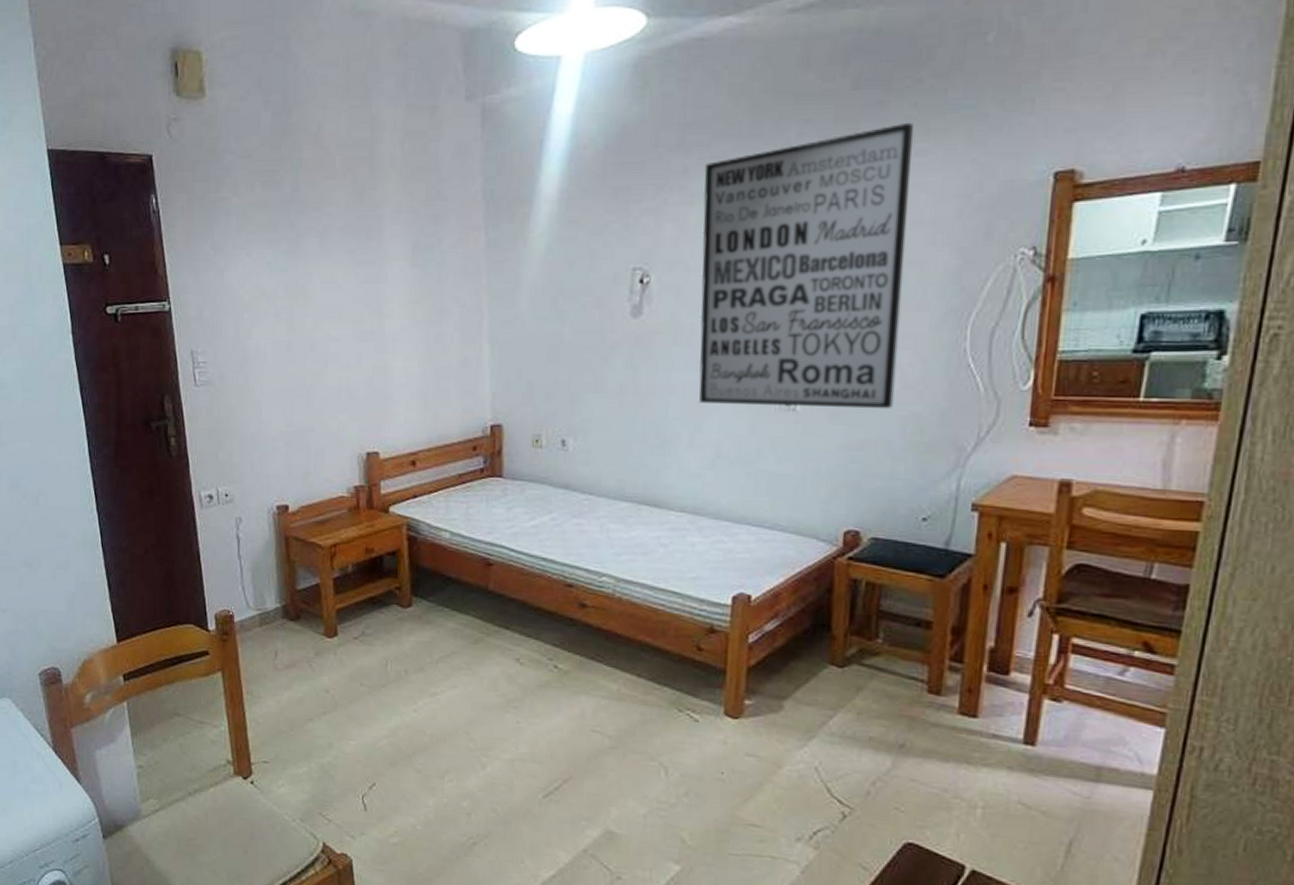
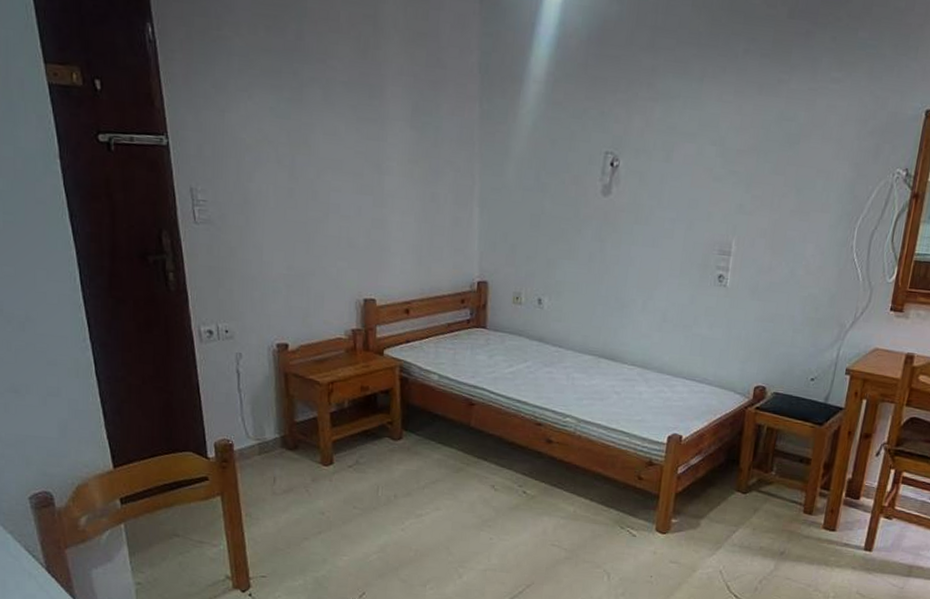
wall art: present [699,122,913,410] -> none [652,52,831,291]

